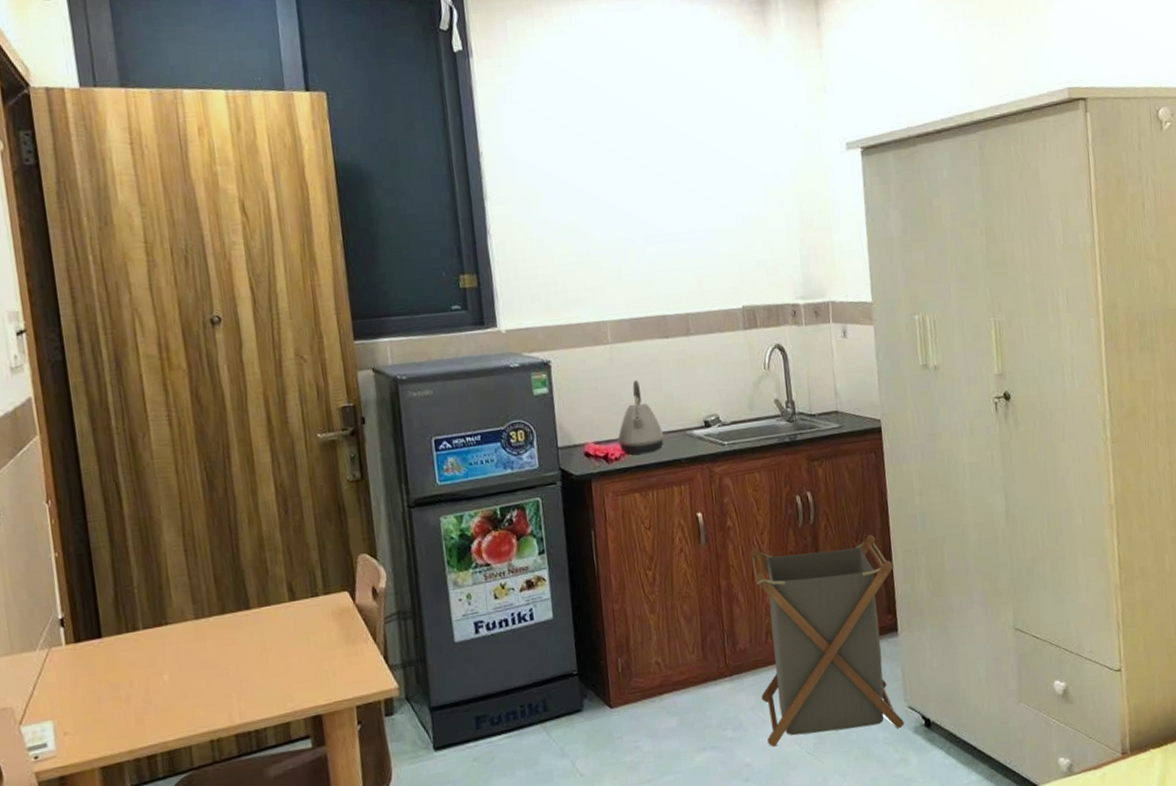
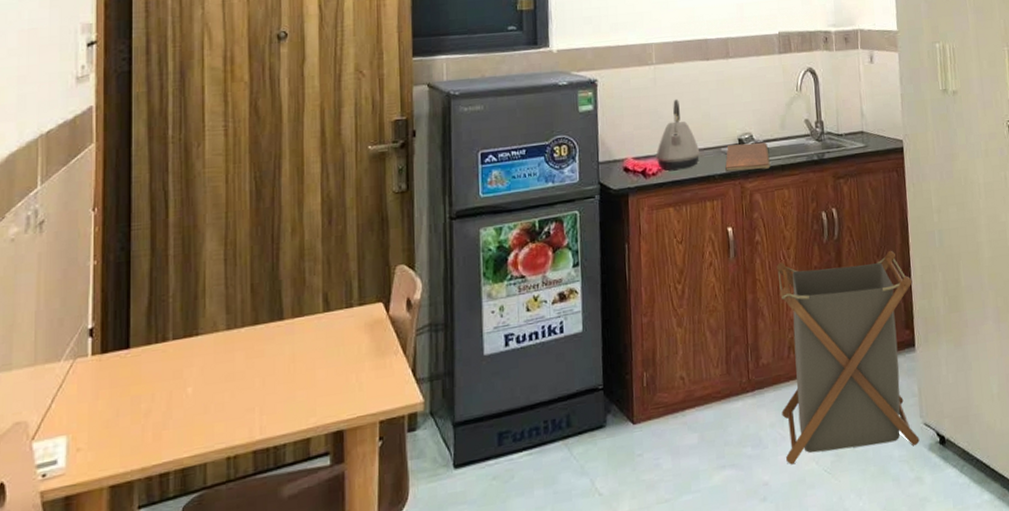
chopping board: none [691,423,740,456] -> present [725,142,770,172]

